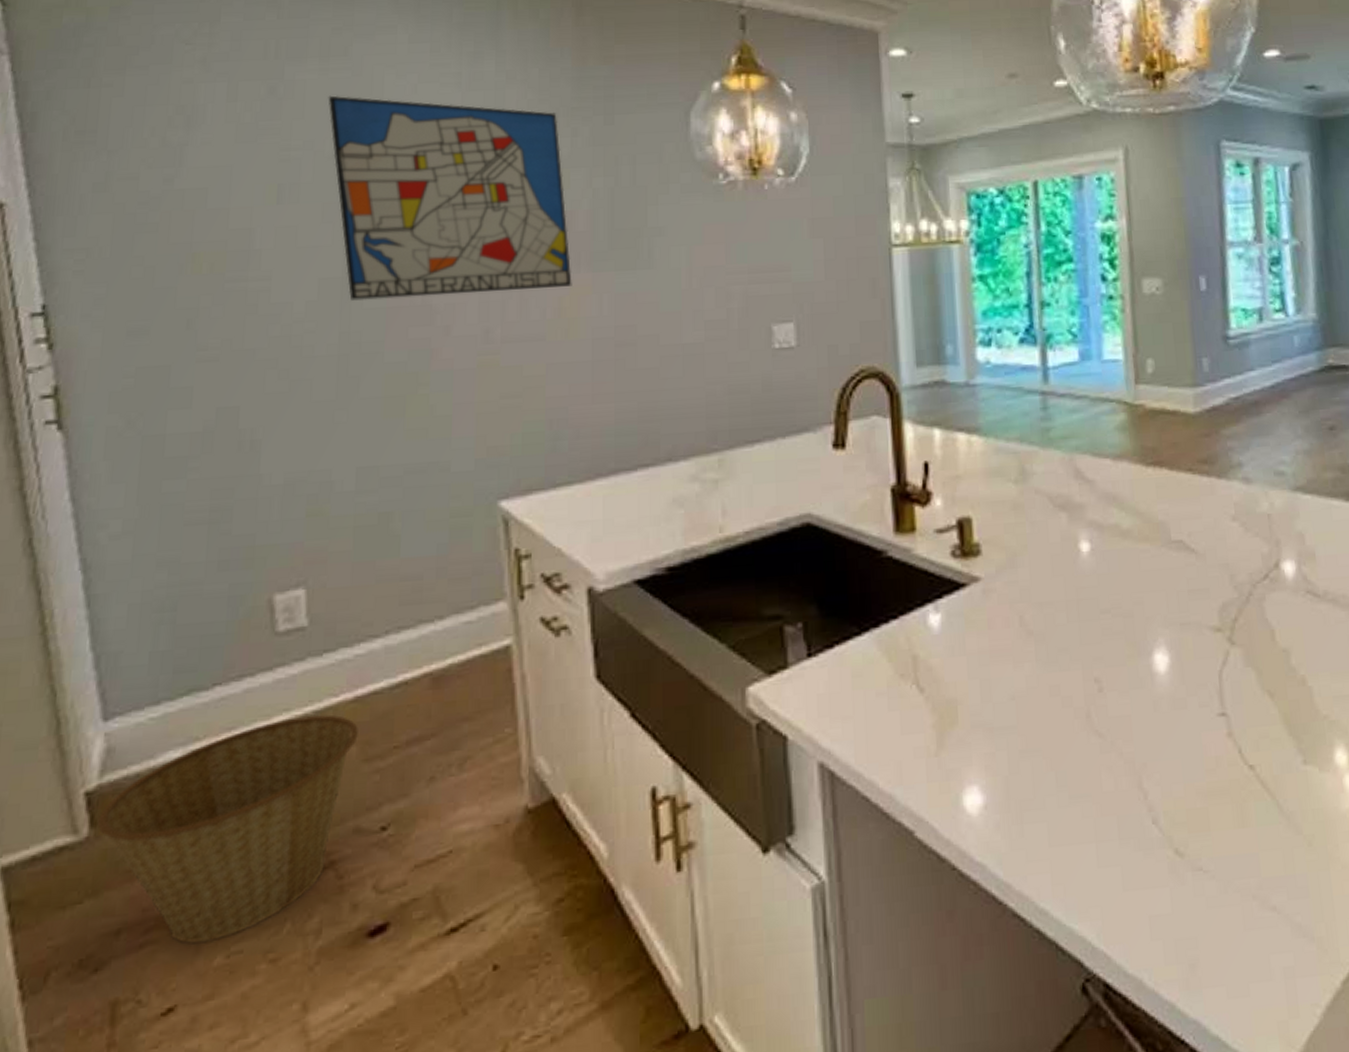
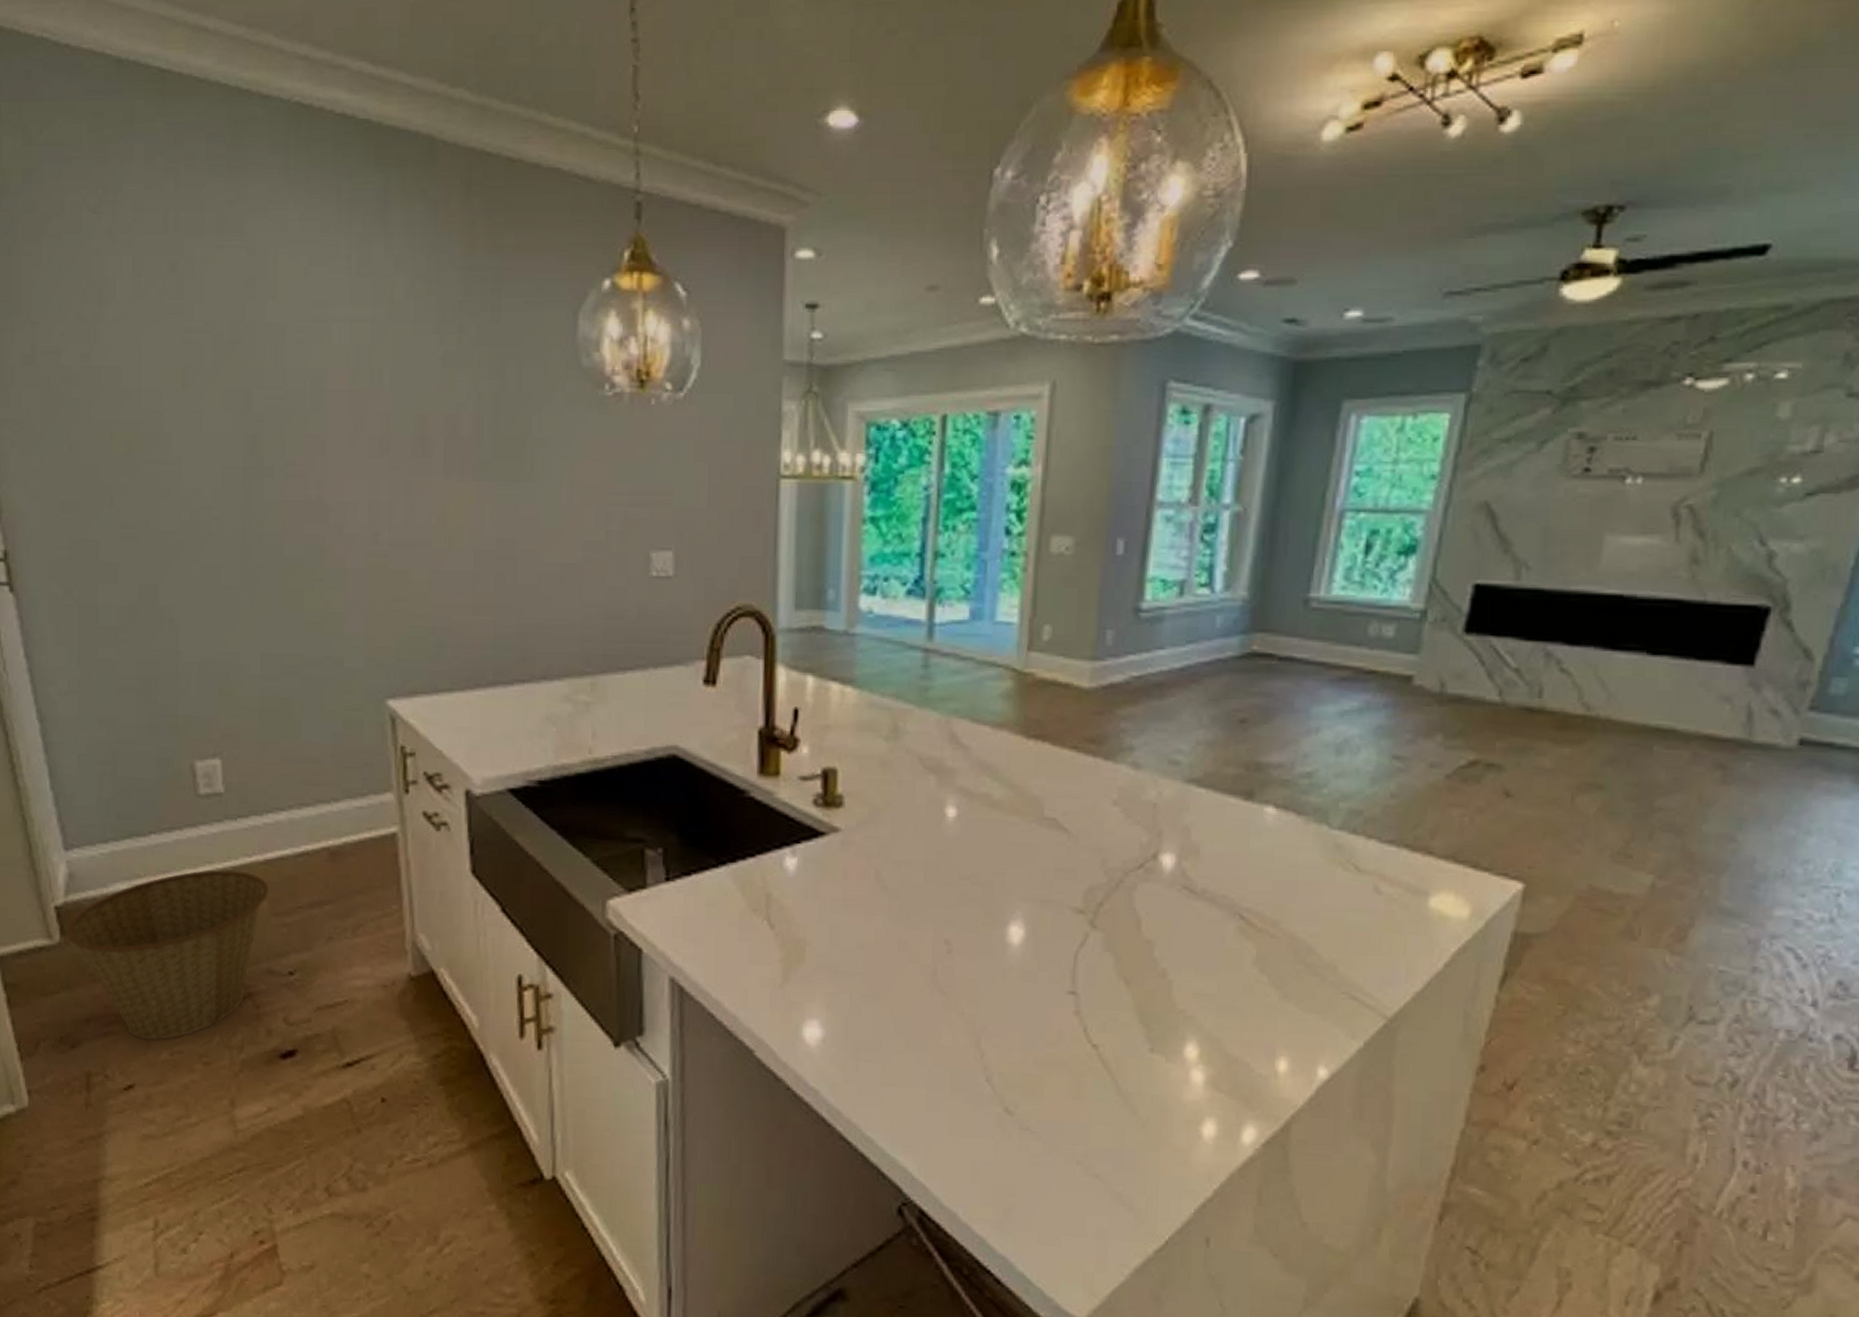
wall art: present [328,95,572,301] -> none [225,275,456,494]

